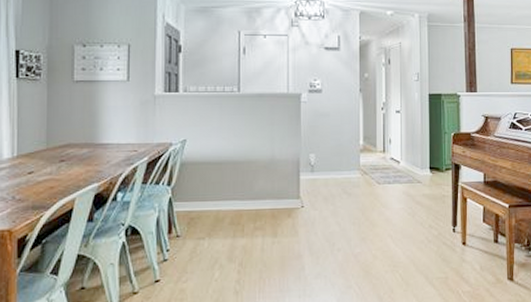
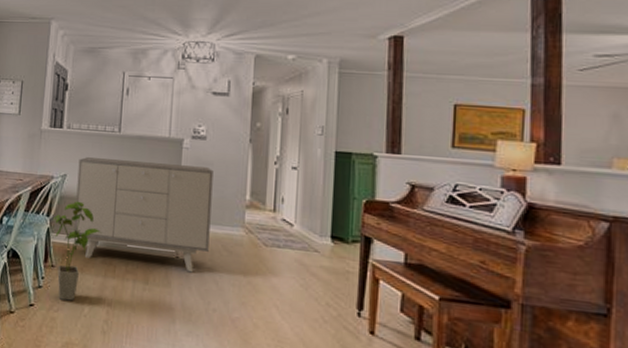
house plant: none [174,165,228,269] -> present [52,201,102,301]
sideboard: none [198,118,330,222] -> present [74,157,213,273]

